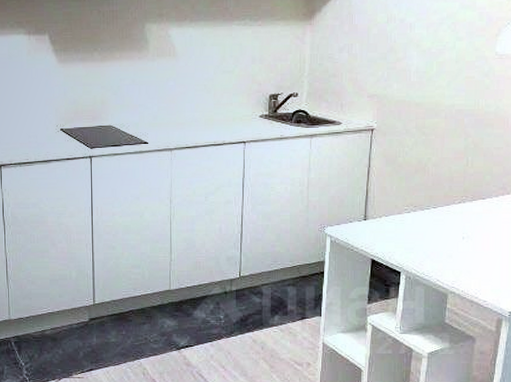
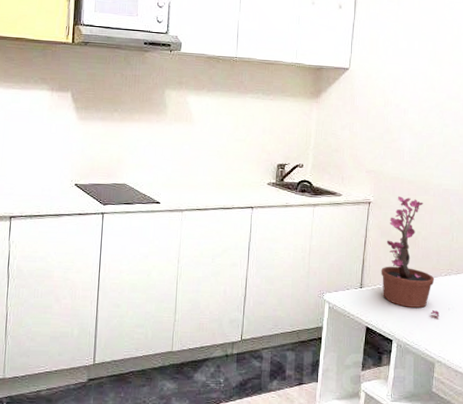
potted plant: none [387,121,453,247] -> present [381,196,440,317]

